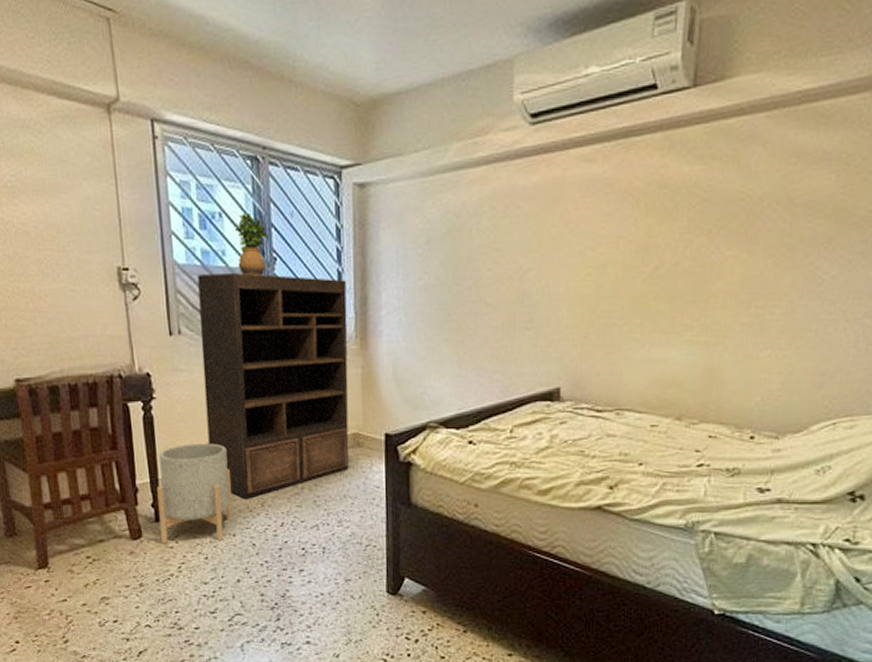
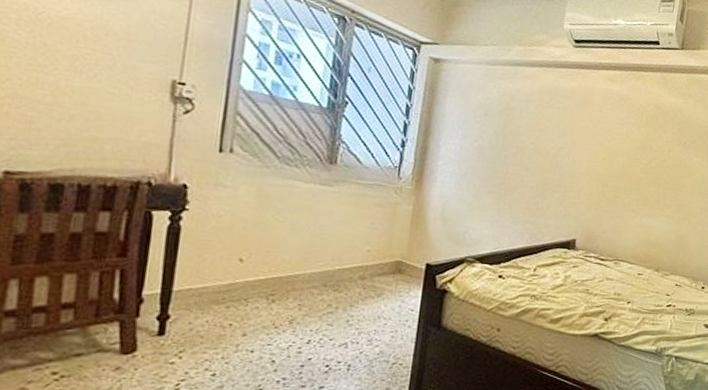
planter: present [157,443,233,543] -> none [161,257,262,359]
bookshelf: present [197,273,349,499] -> none [242,102,410,316]
potted plant: present [234,213,270,276] -> none [308,59,345,115]

